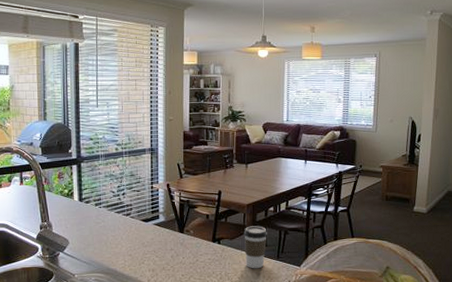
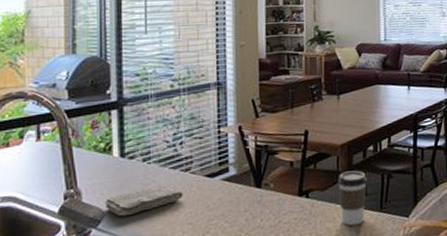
washcloth: none [69,224,125,246] -> present [105,185,183,217]

